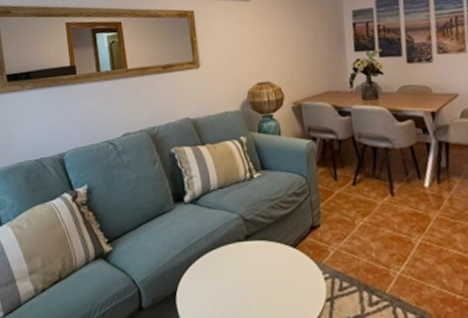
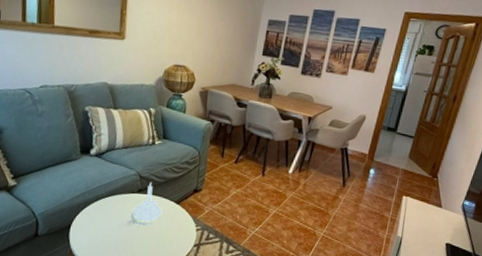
candle holder: none [243,225,279,276] -> present [133,182,162,222]

